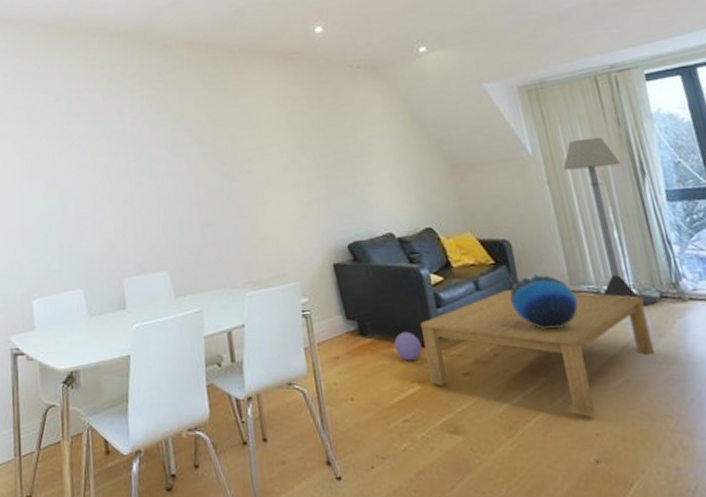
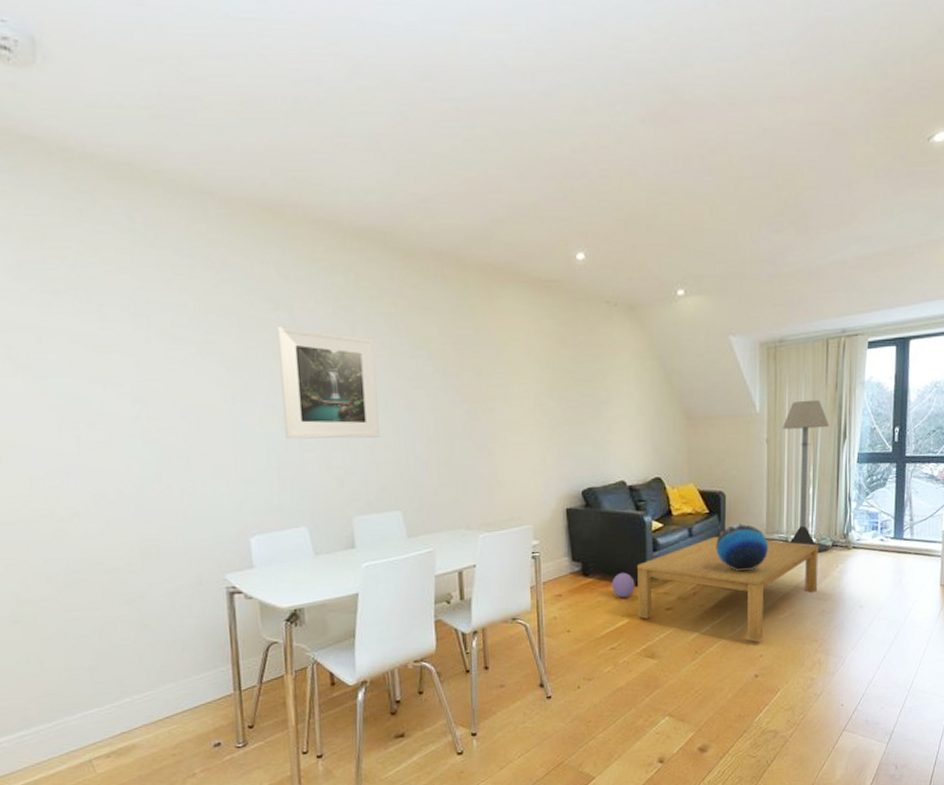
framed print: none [58,114,146,209] -> present [277,326,380,439]

